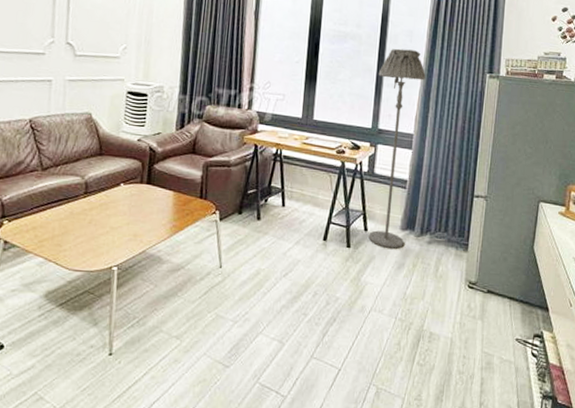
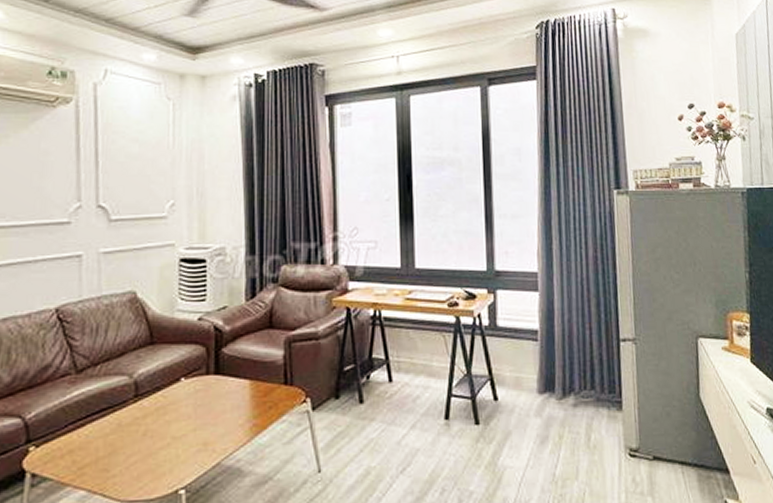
floor lamp: present [368,48,426,249] -> none [486,171,544,419]

